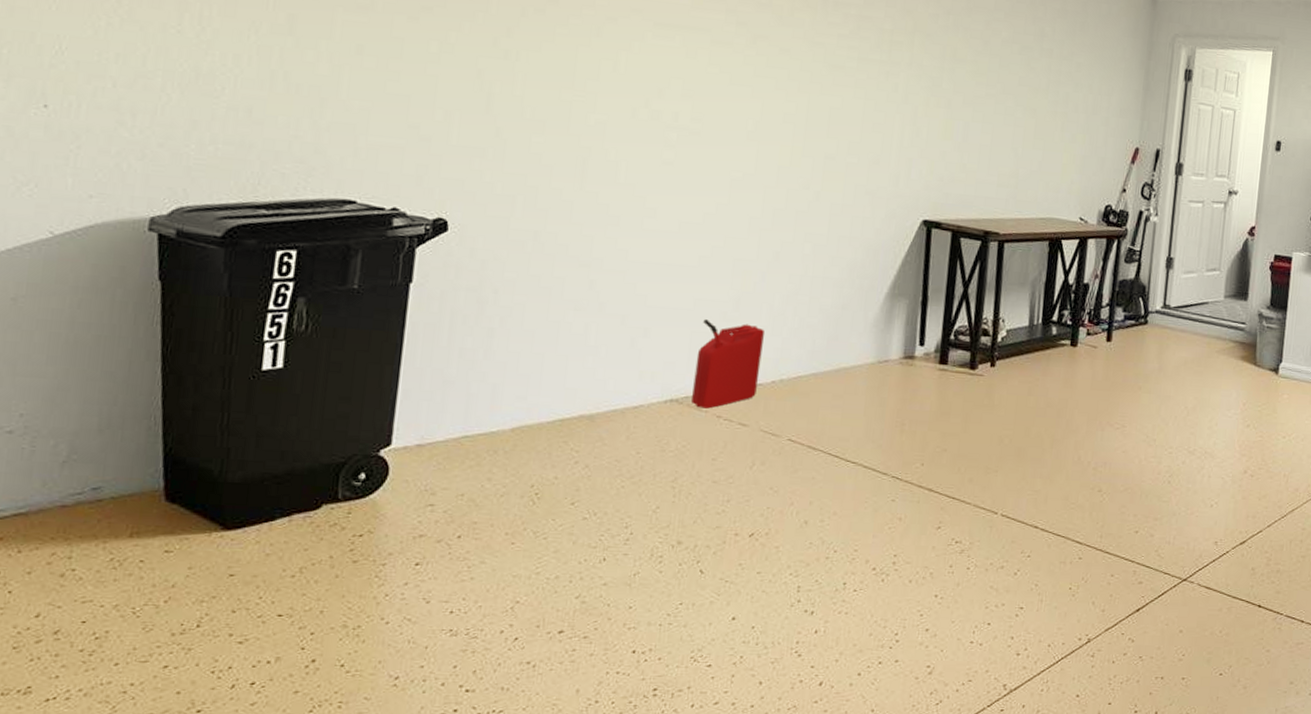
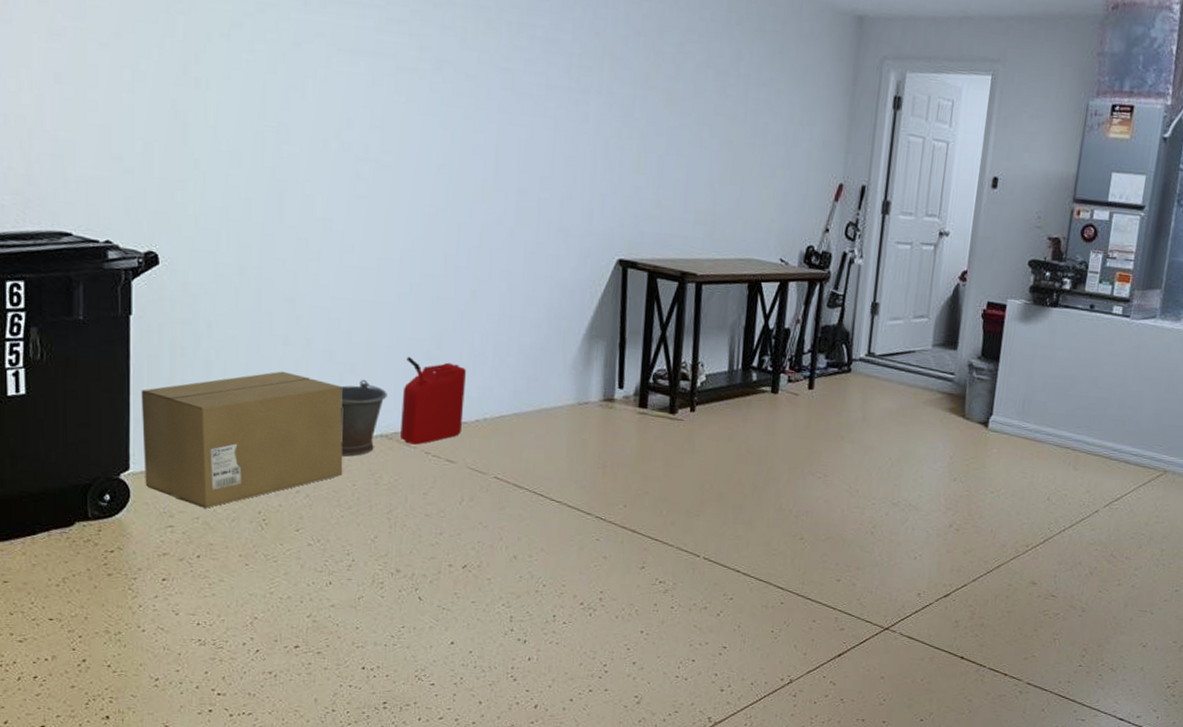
box: none [407,337,633,484] -> present [141,371,343,508]
bucket: none [626,343,681,423] -> present [340,379,387,457]

